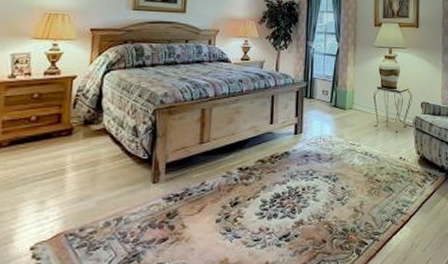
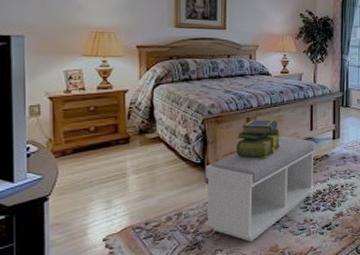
bench: none [147,130,276,254] -> present [205,136,316,241]
stack of books: none [187,110,238,156] -> present [236,119,281,159]

